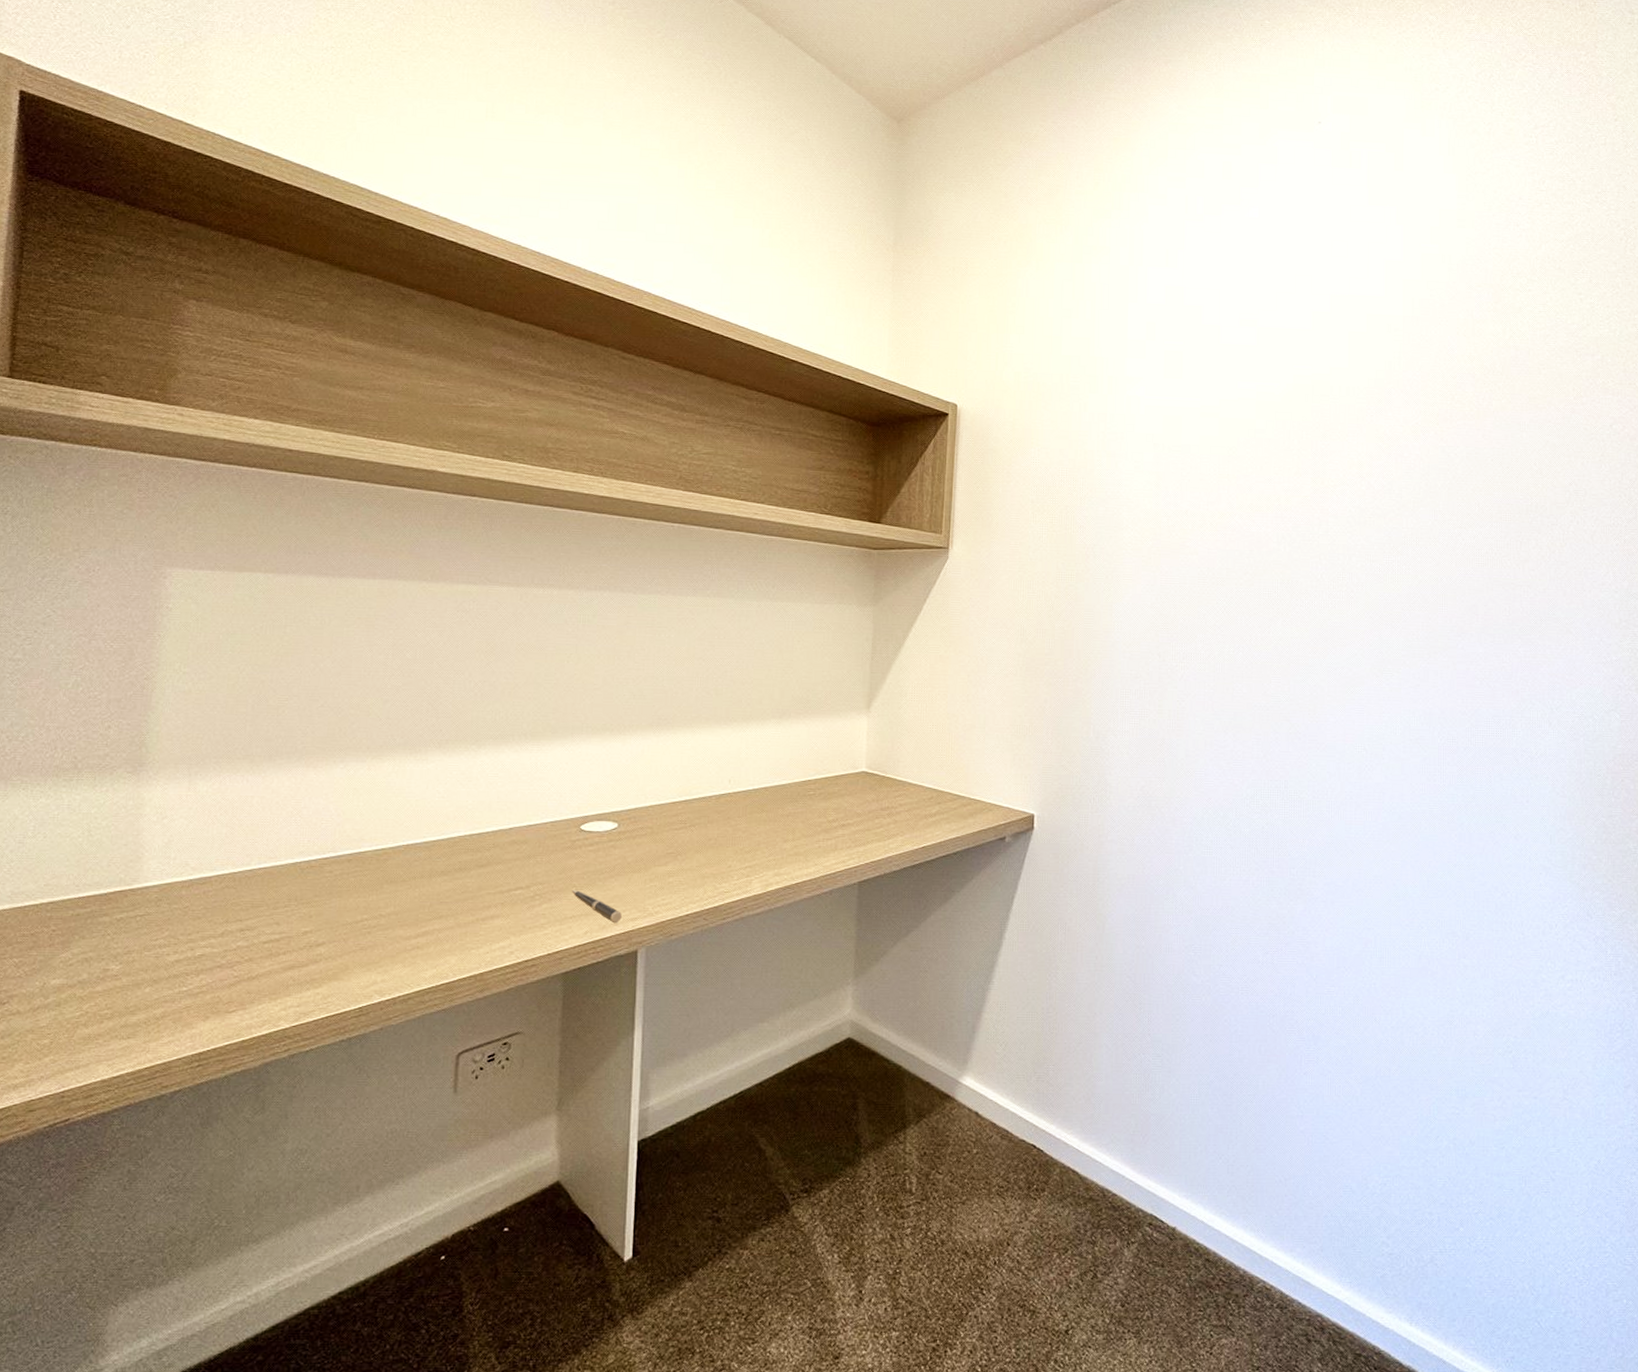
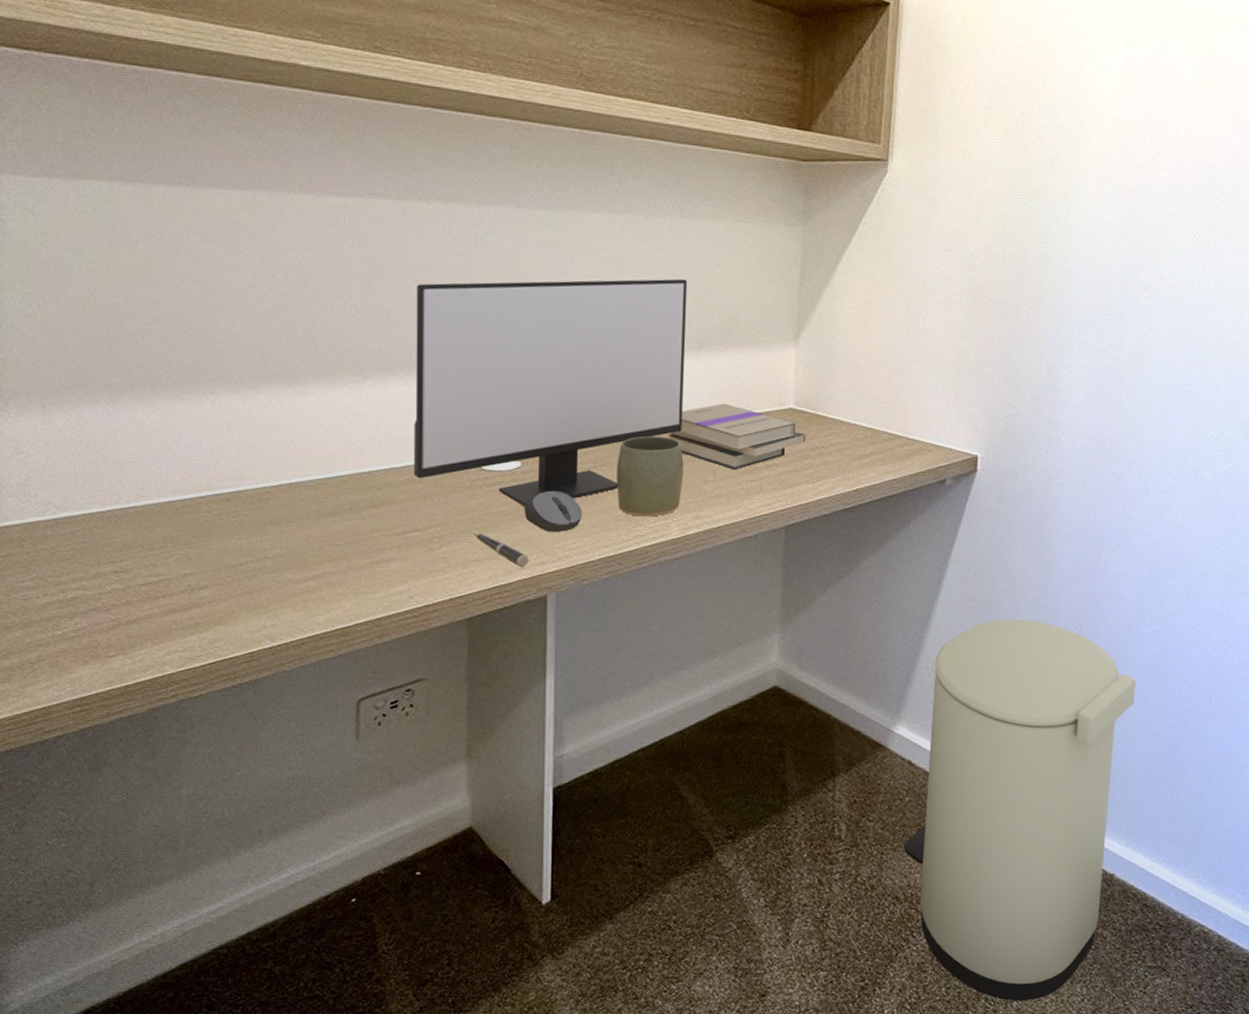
computer monitor: none [519,654,771,866] -> present [413,278,688,507]
computer mouse: none [619,850,673,889] -> present [524,490,583,532]
mug: none [704,798,766,874] -> present [616,435,684,517]
books: none [752,767,876,829] -> present [668,403,805,470]
pedal bin: none [972,970,1188,1363] -> present [904,618,1136,1002]

